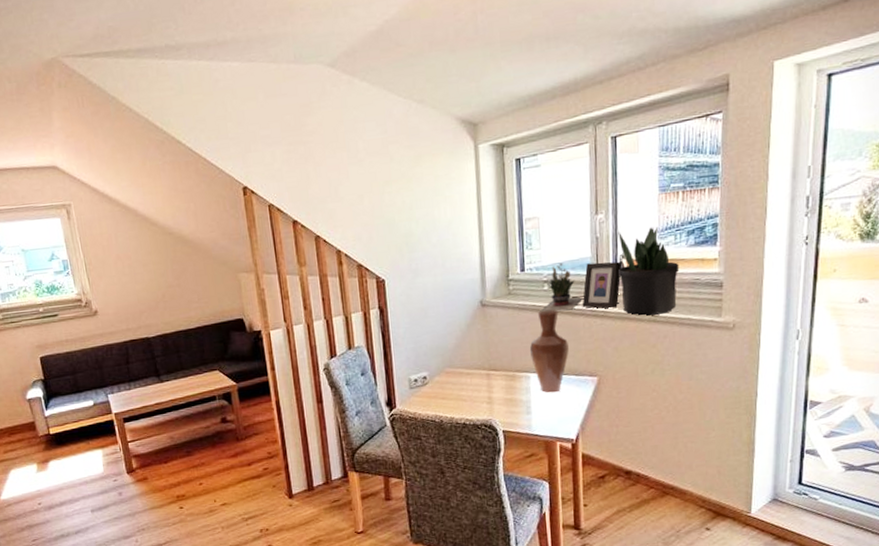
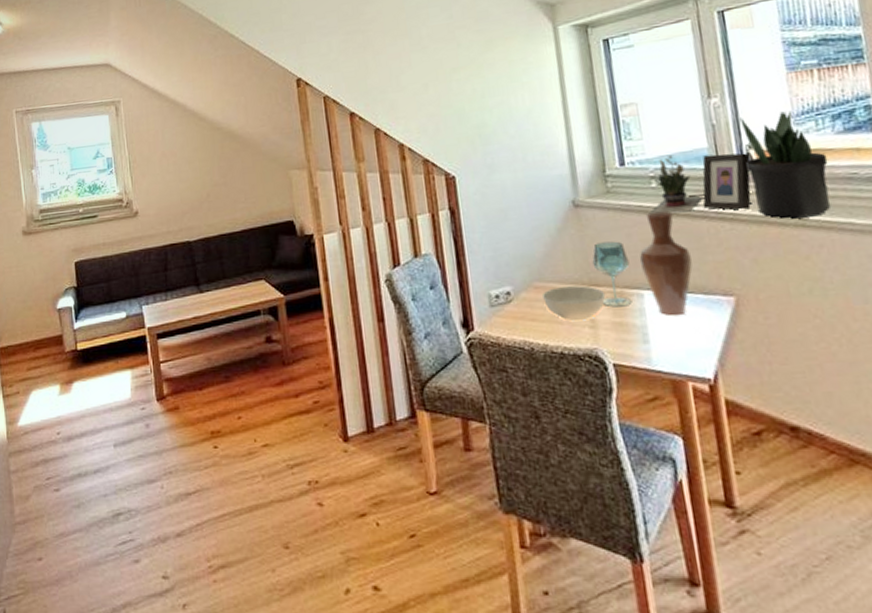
bowl: none [452,370,501,399] -> present [543,285,606,322]
wine glass: none [493,334,522,387] -> present [592,241,631,308]

